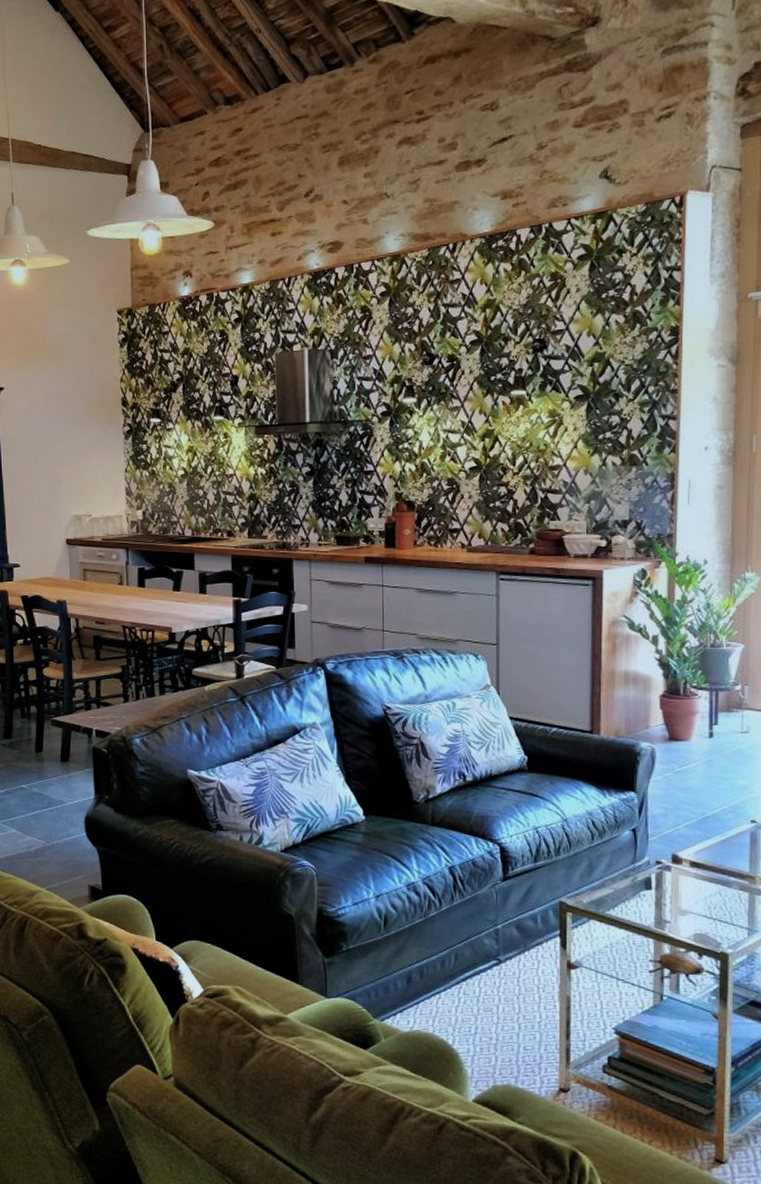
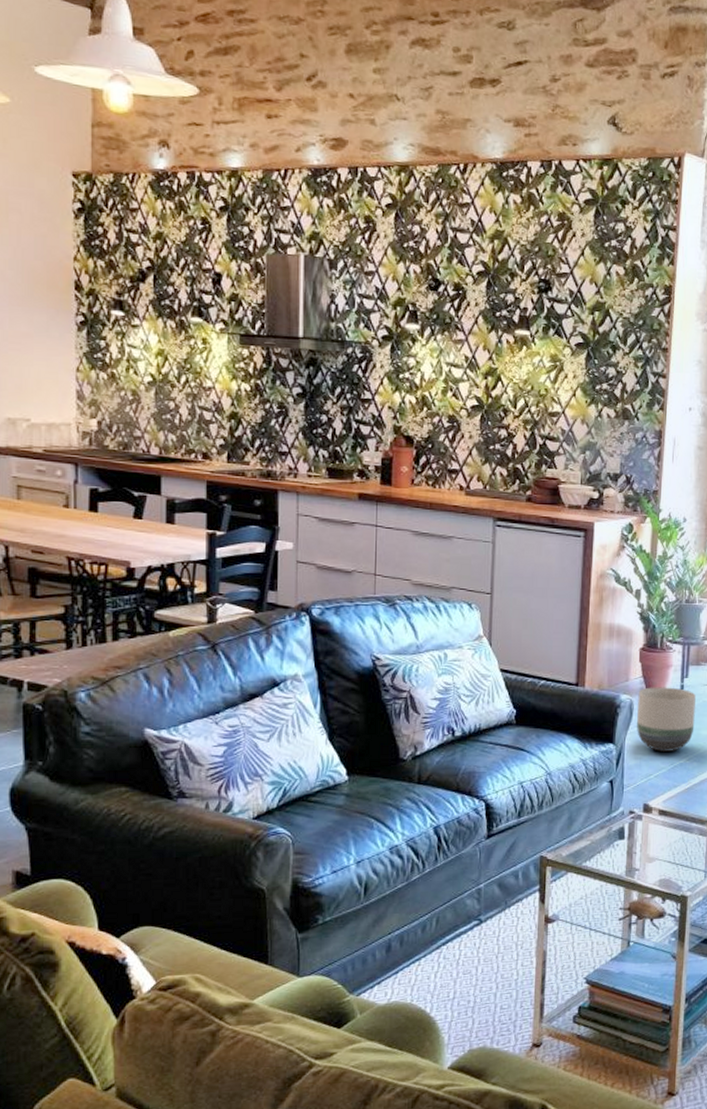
planter: none [660,734,728,801] -> present [637,687,696,752]

